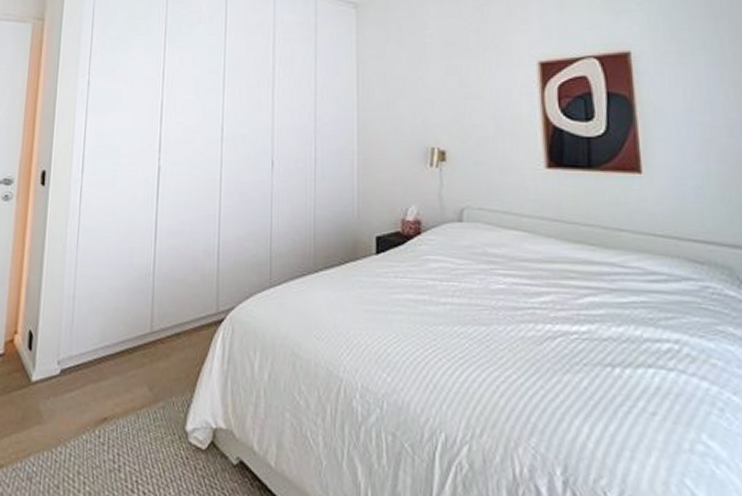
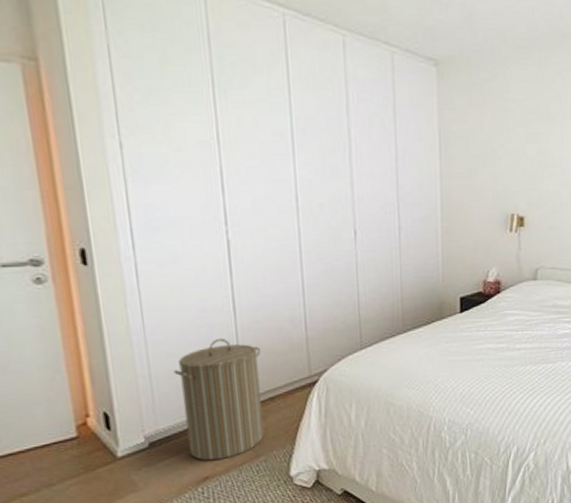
laundry hamper: none [94,263,174,400] -> present [173,338,264,461]

